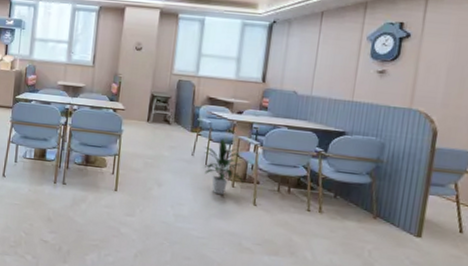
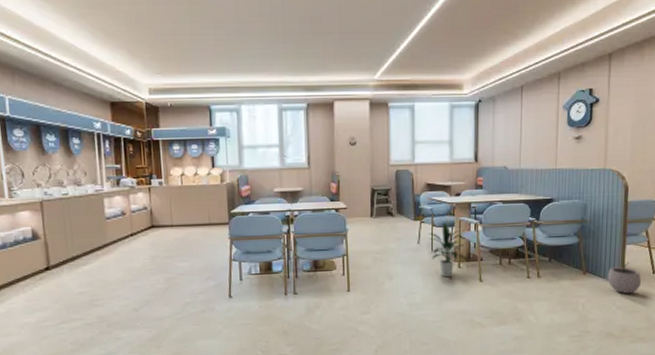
plant pot: none [402,213,445,250] -> present [607,262,642,294]

